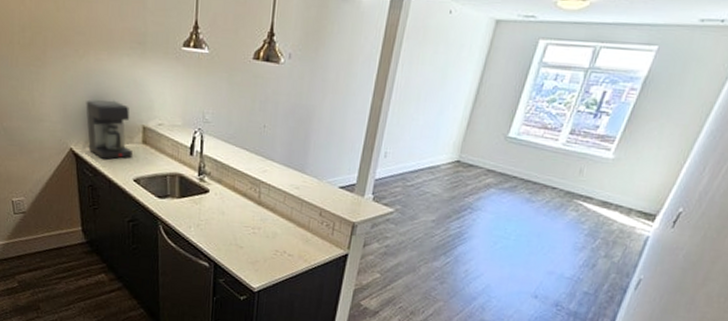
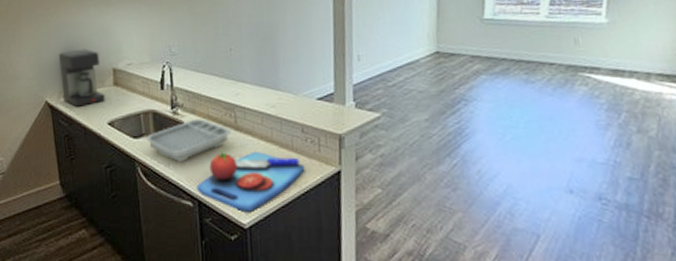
dish rack: none [170,188,253,227] -> present [146,119,231,163]
chopping board: none [213,221,317,278] -> present [196,151,305,212]

